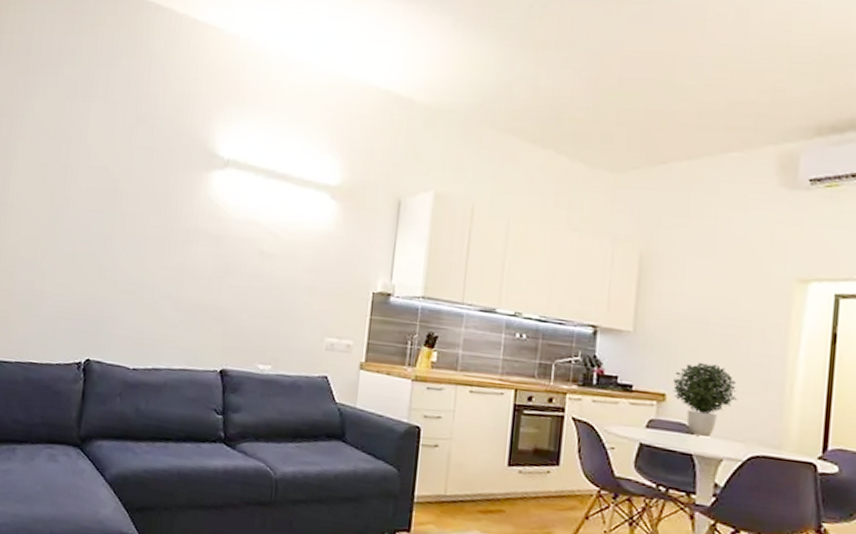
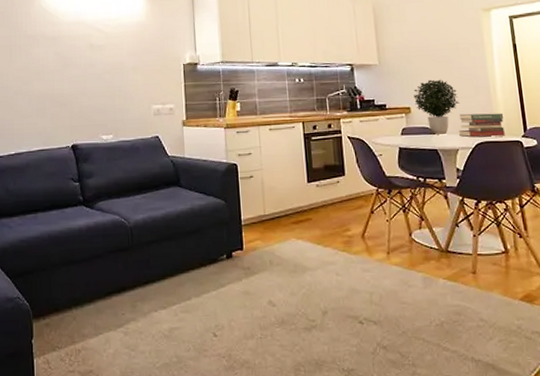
books: none [728,413,798,453] -> present [459,113,505,138]

